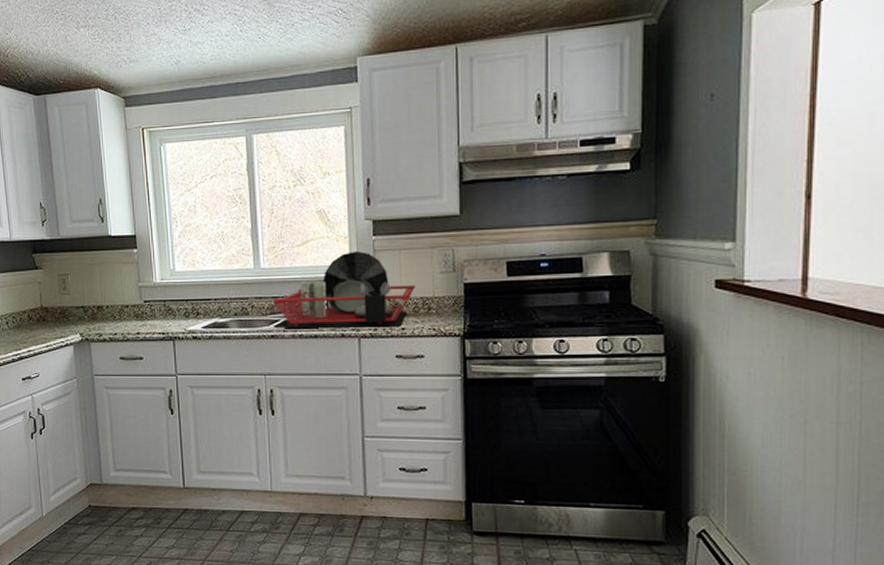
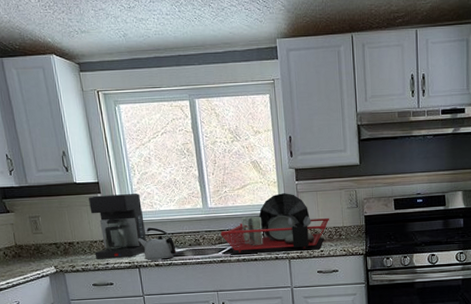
coffee maker: none [123,248,185,329] -> present [89,193,147,260]
kettle: none [173,291,219,333] -> present [137,227,177,261]

